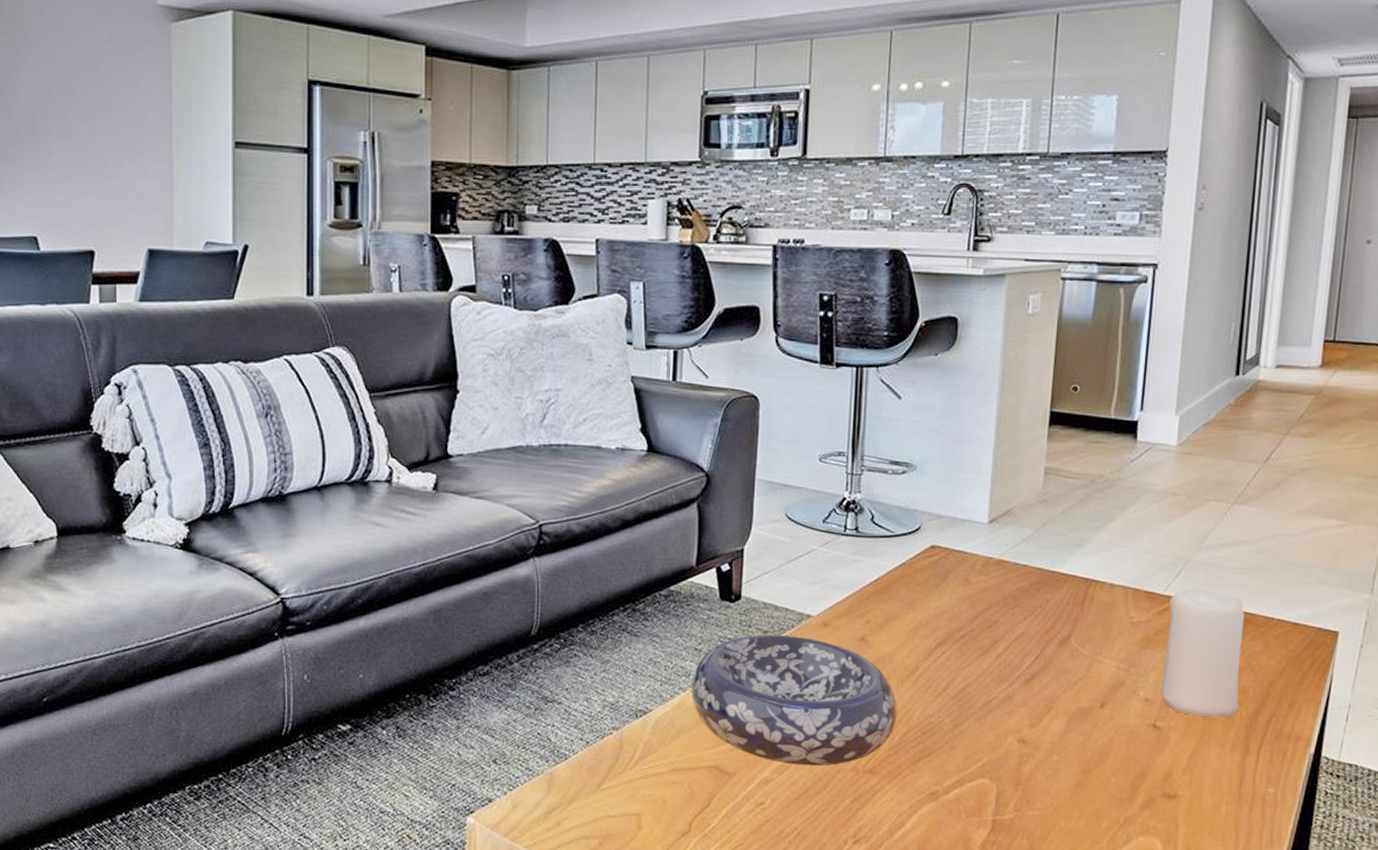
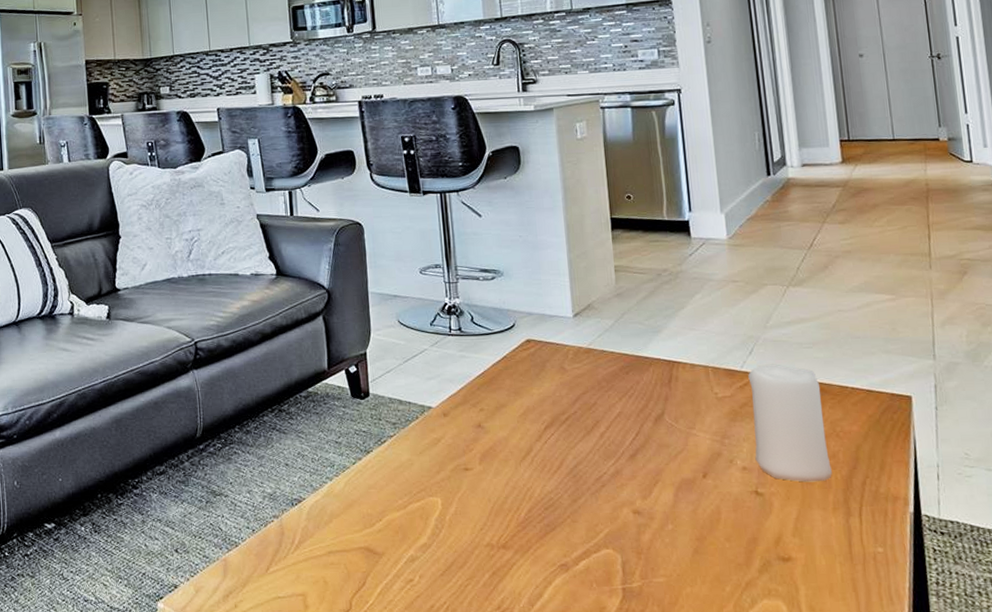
decorative bowl: present [690,634,898,766] -> none [336,425,520,544]

